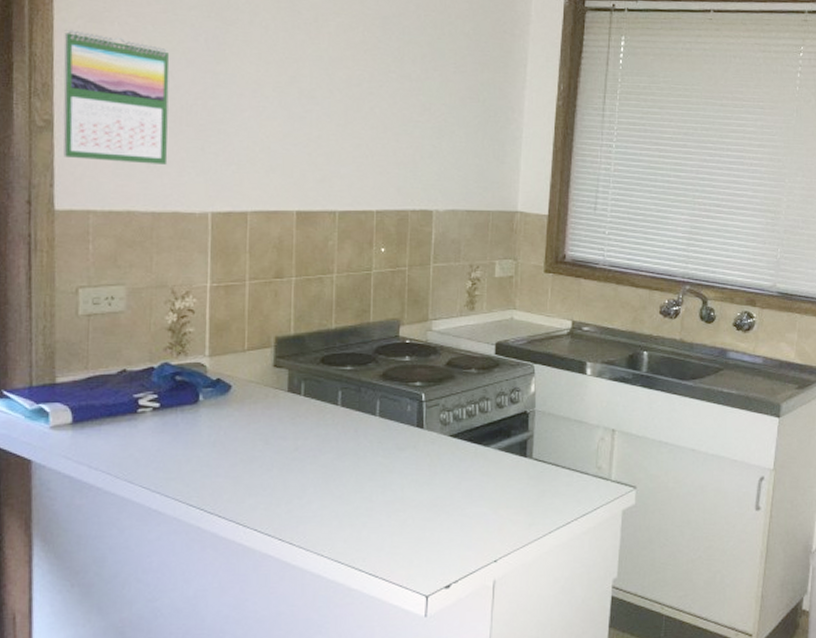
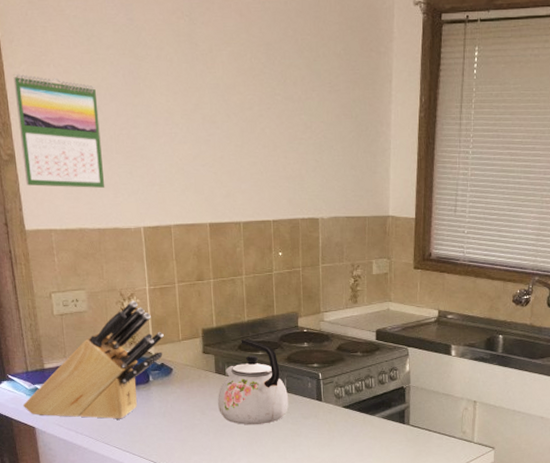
knife block: none [17,299,224,450] -> present [22,300,164,419]
kettle: none [288,349,380,457] -> present [218,338,289,425]

